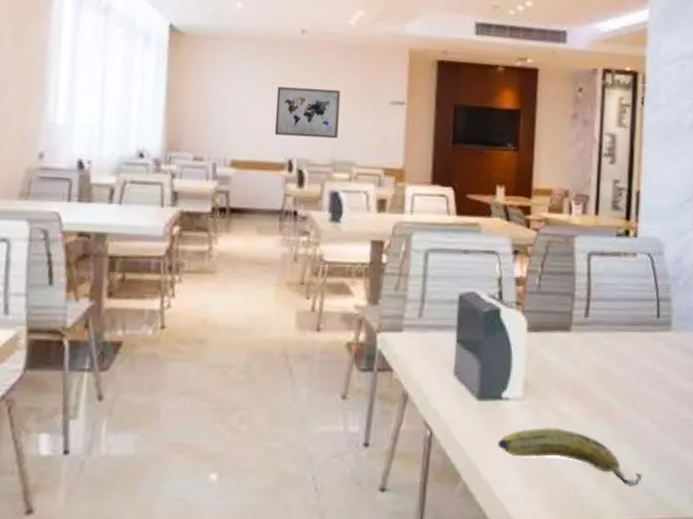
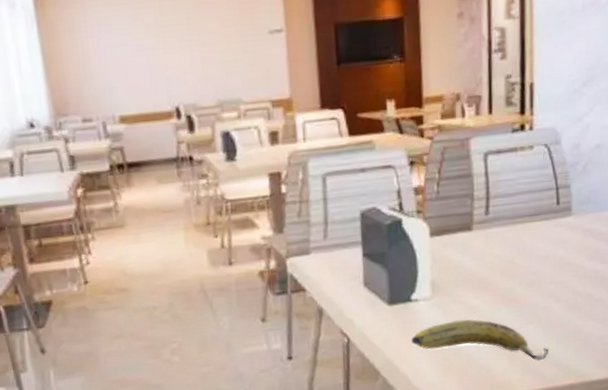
wall art: present [274,86,341,139] -> none [152,27,221,84]

